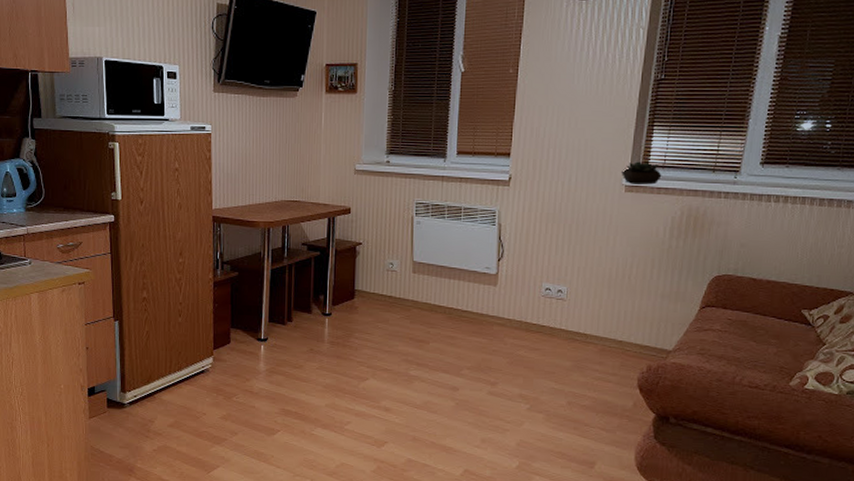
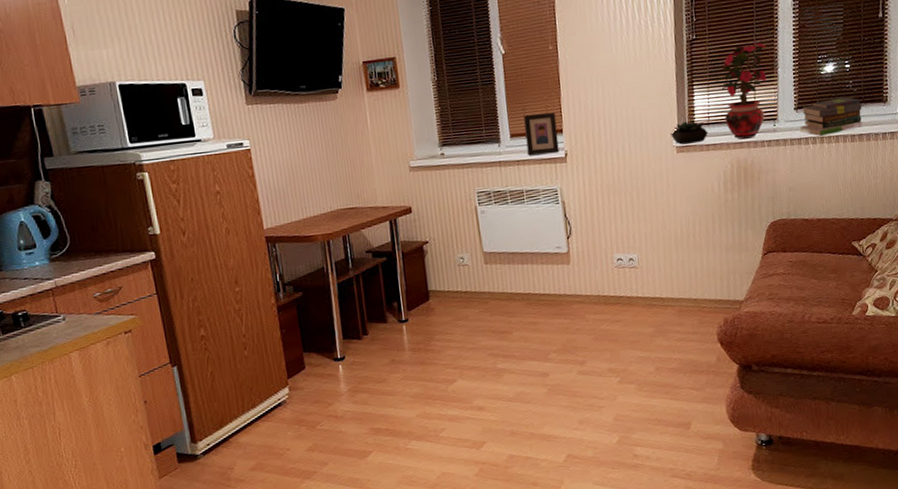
picture frame: none [471,134,506,176] -> present [524,112,559,156]
potted flower: none [678,87,740,187] -> present [715,40,767,140]
books: none [763,158,838,196] -> present [800,97,862,137]

